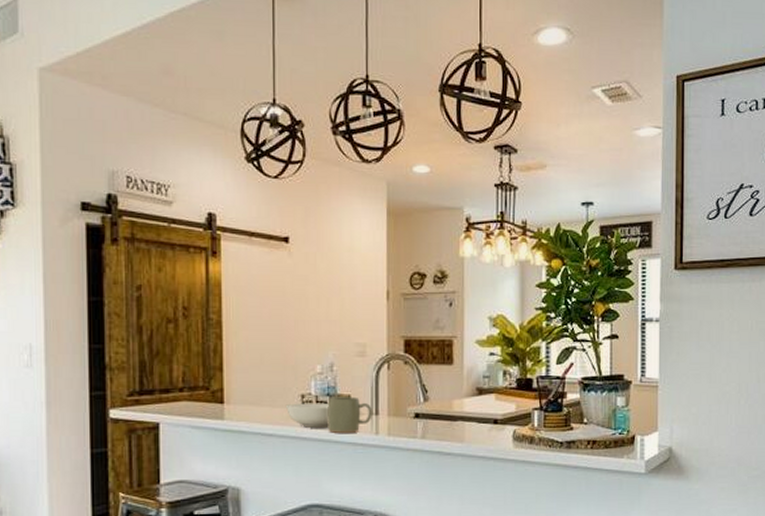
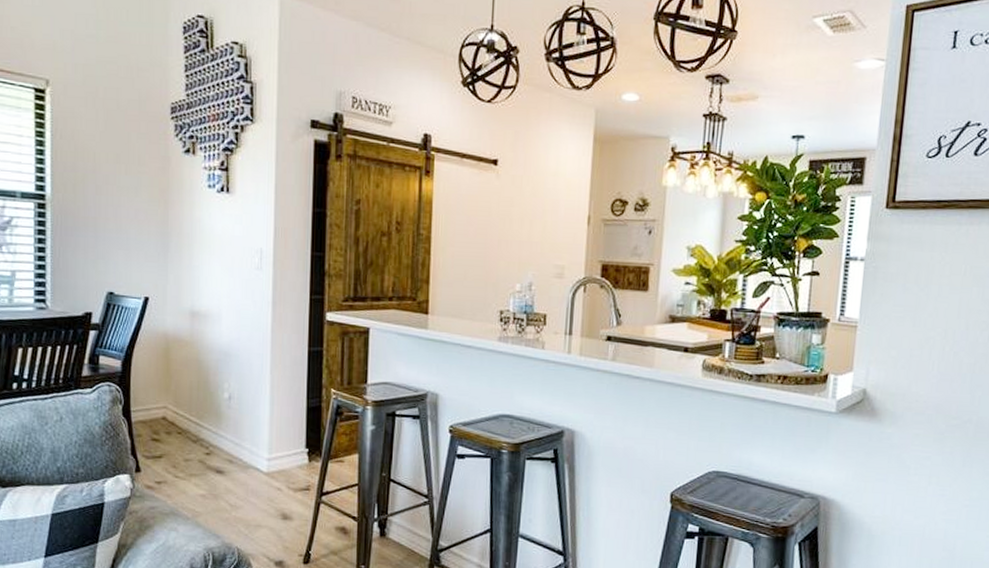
bowl: present [285,402,329,428] -> none [484,318,525,344]
mug: present [327,397,372,433] -> none [523,315,566,350]

